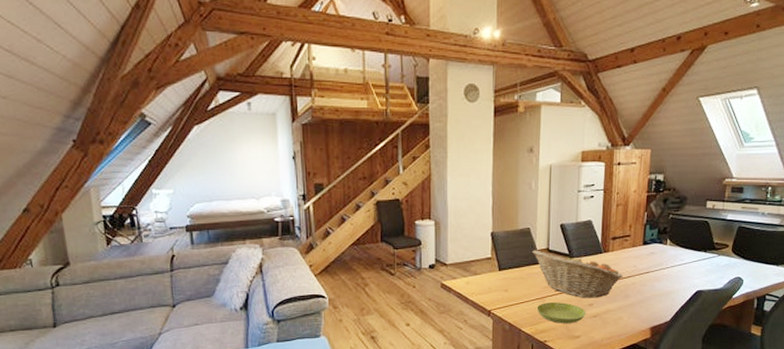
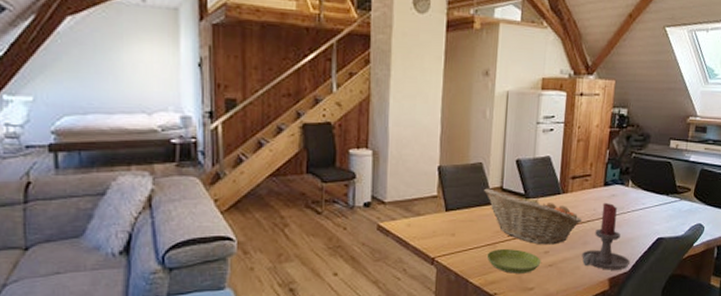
candle holder: none [624,259,670,320] -> present [582,202,630,270]

